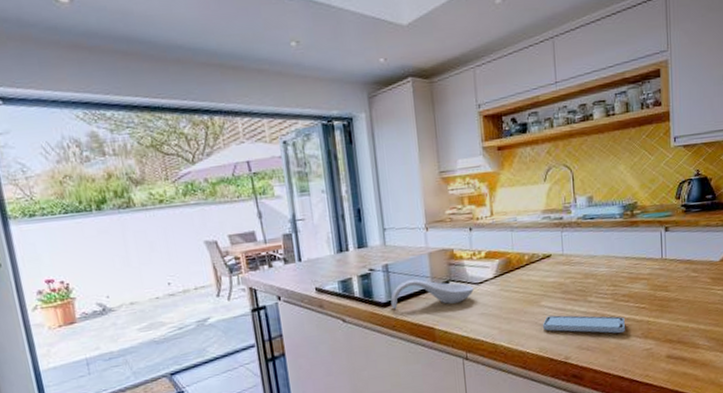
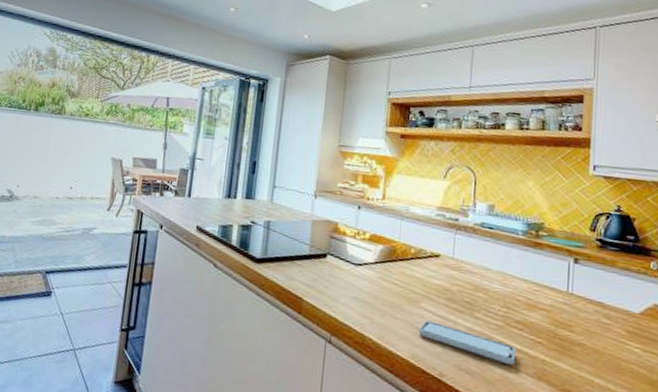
spoon rest: present [390,279,474,310] -> none [264,242,351,280]

